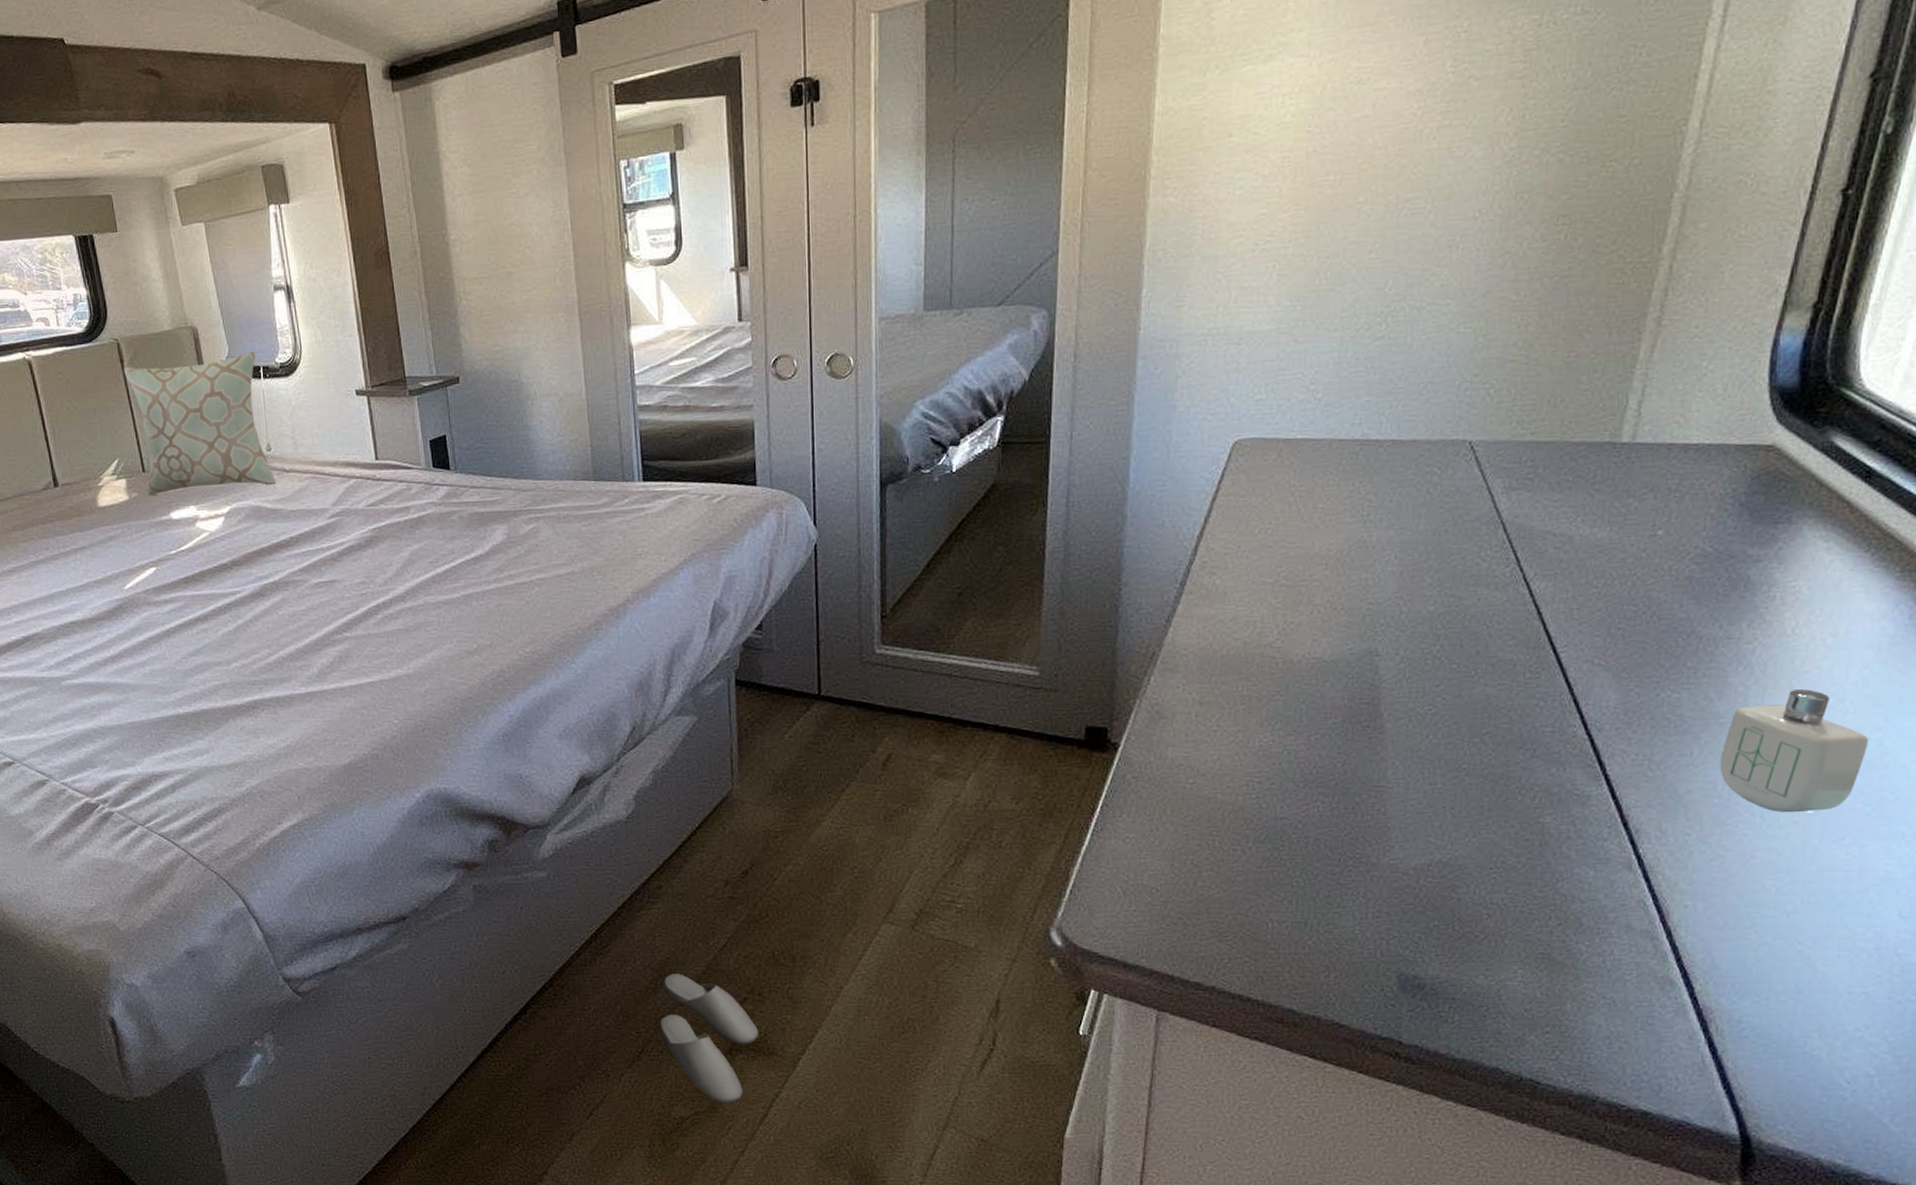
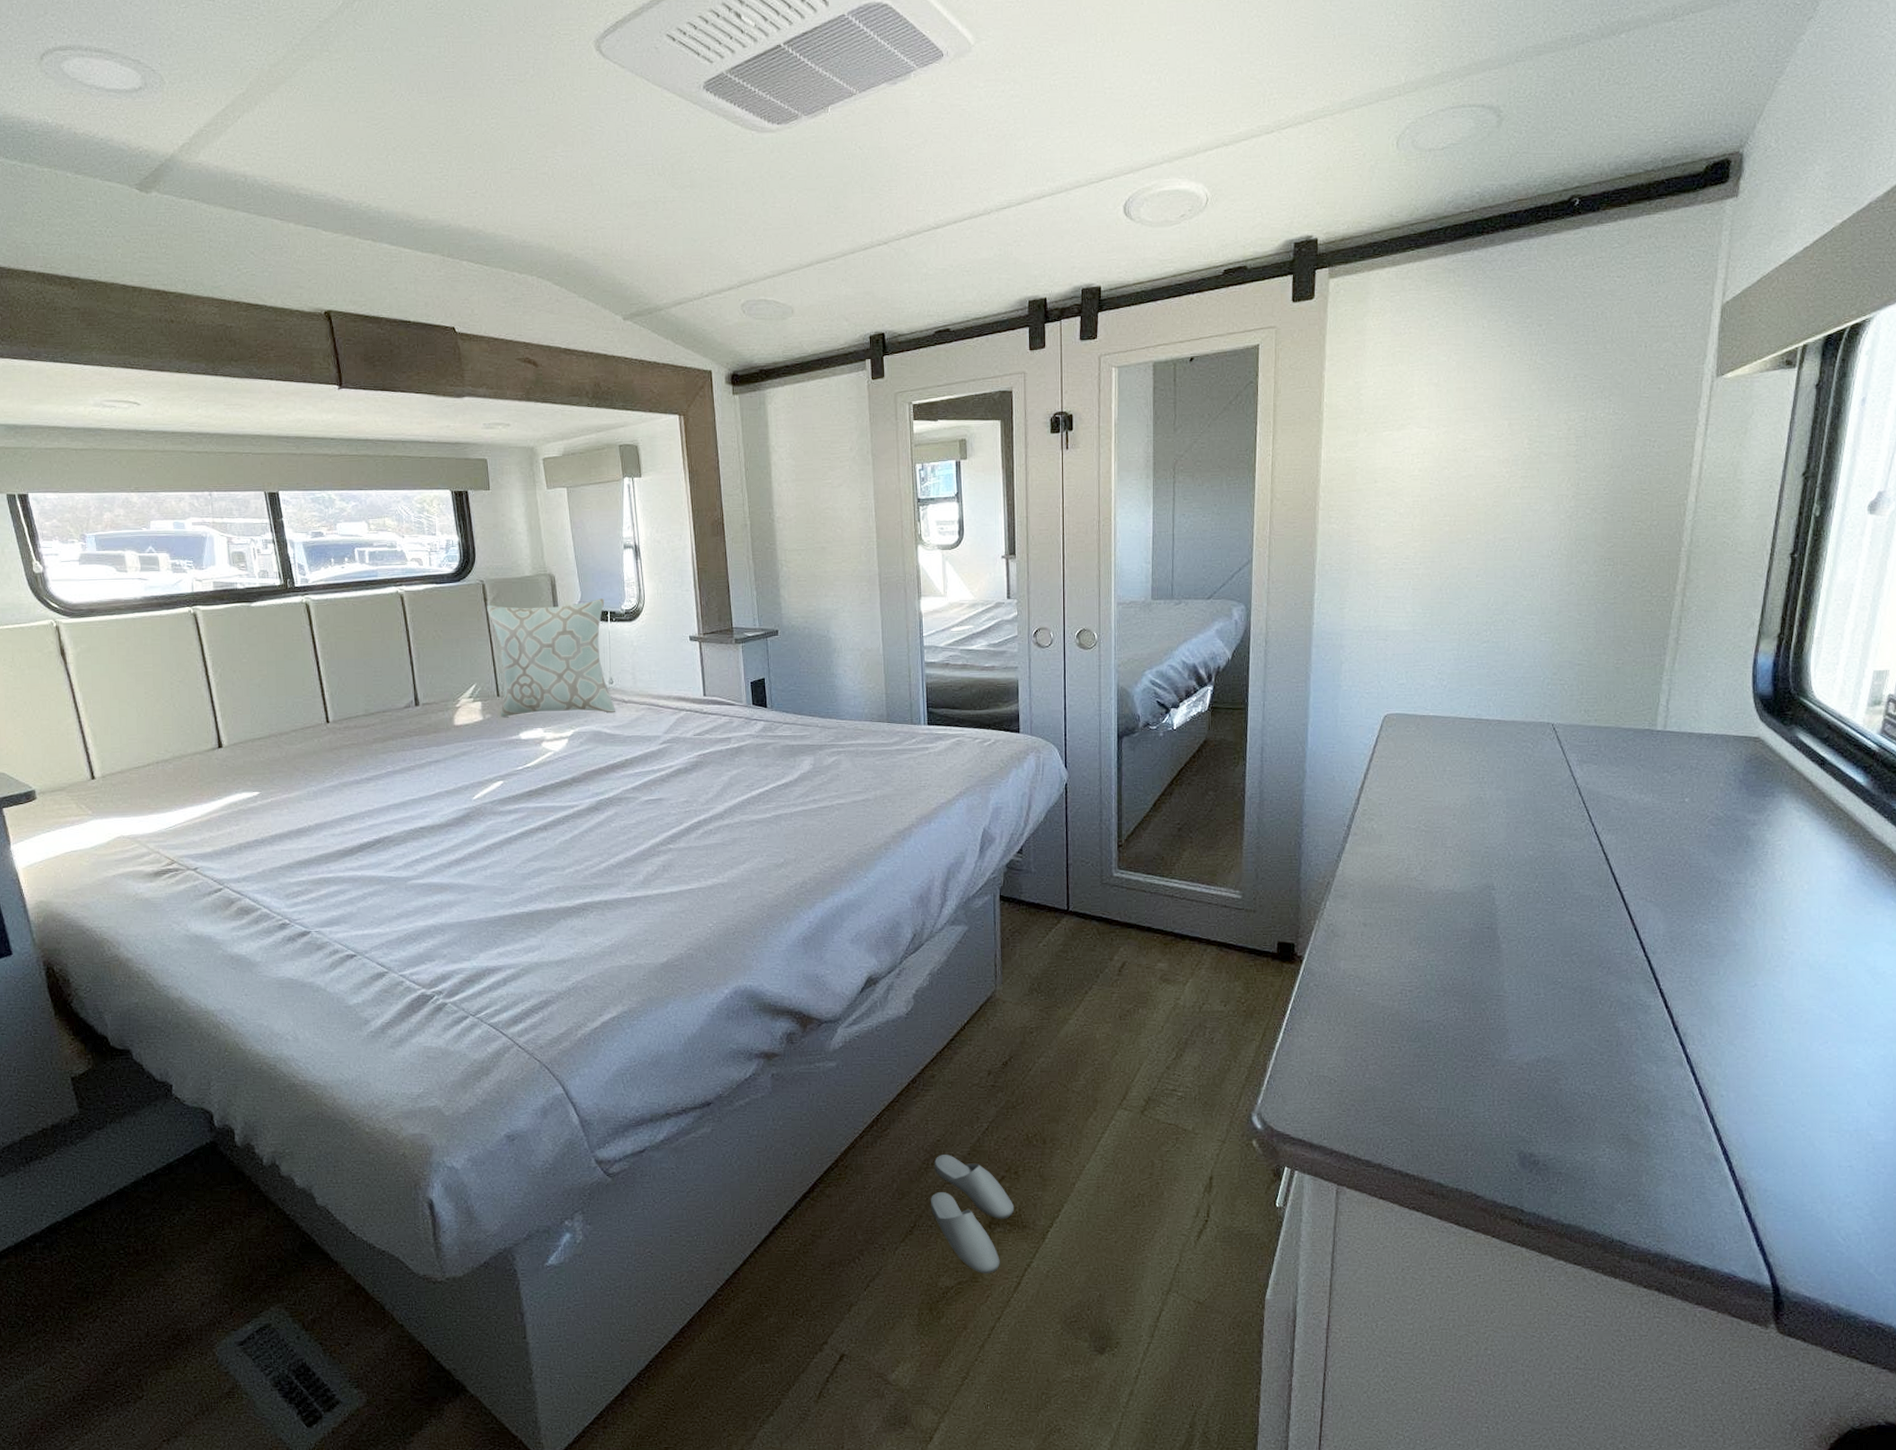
perfume: present [1719,688,1869,813] -> none [1738,923,1838,1021]

